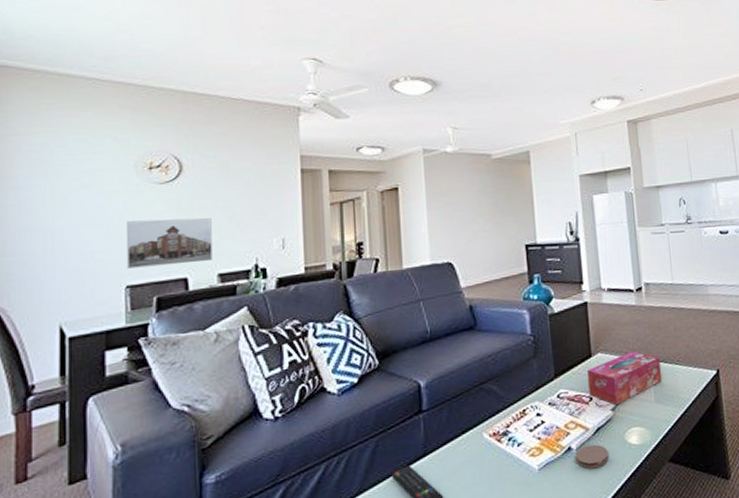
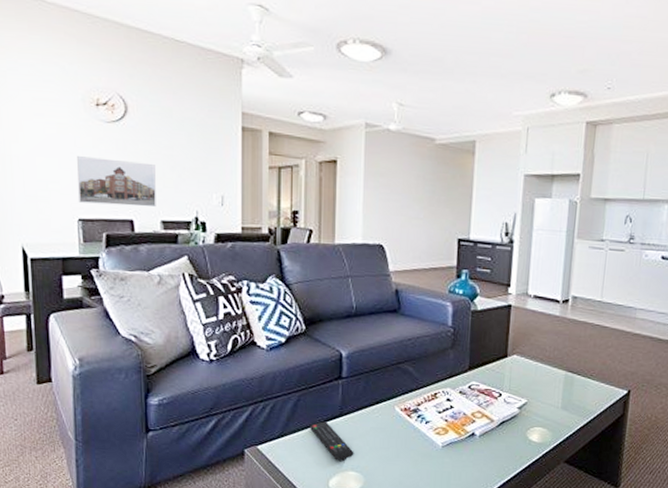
coaster: present [576,444,609,469] -> none [478,434,509,456]
tissue box: present [587,350,662,405] -> none [499,358,573,404]

